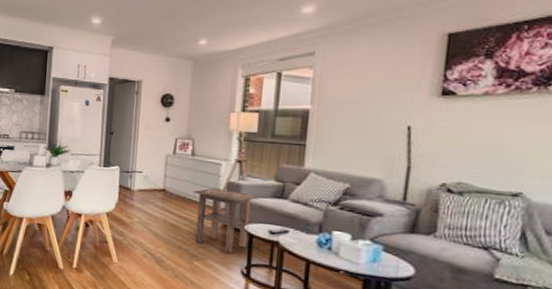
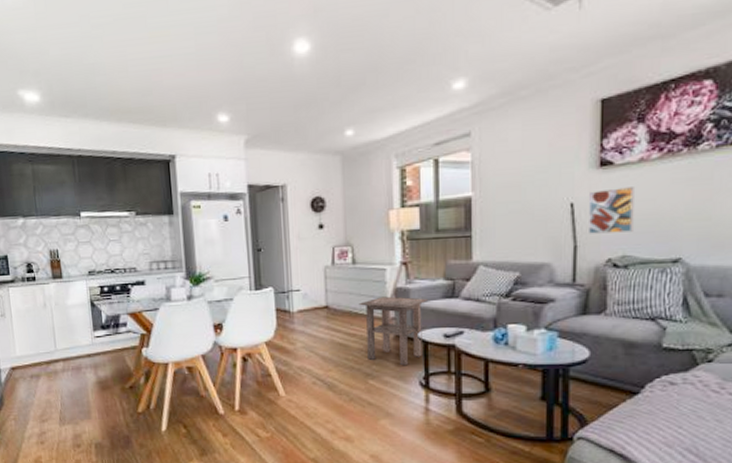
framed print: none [423,117,476,161] -> present [587,187,634,234]

